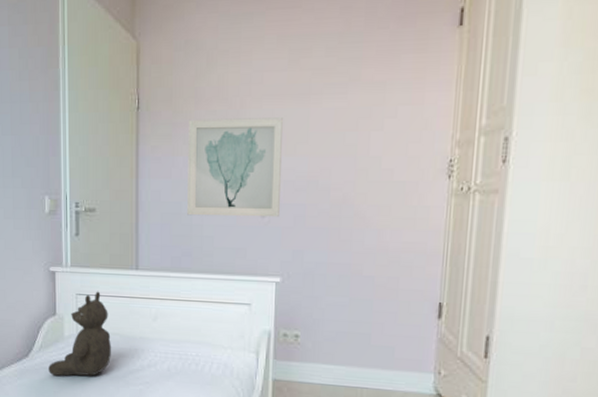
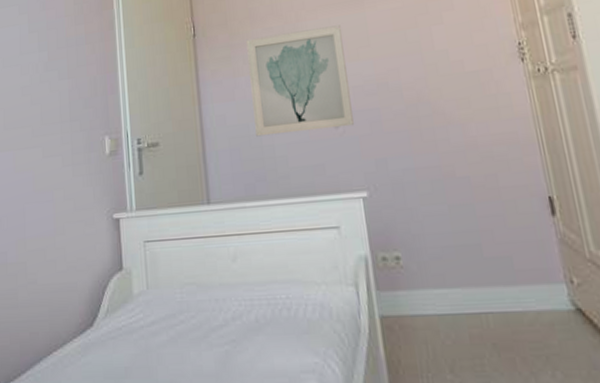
teddy bear: present [49,291,112,376] -> none [117,234,189,347]

